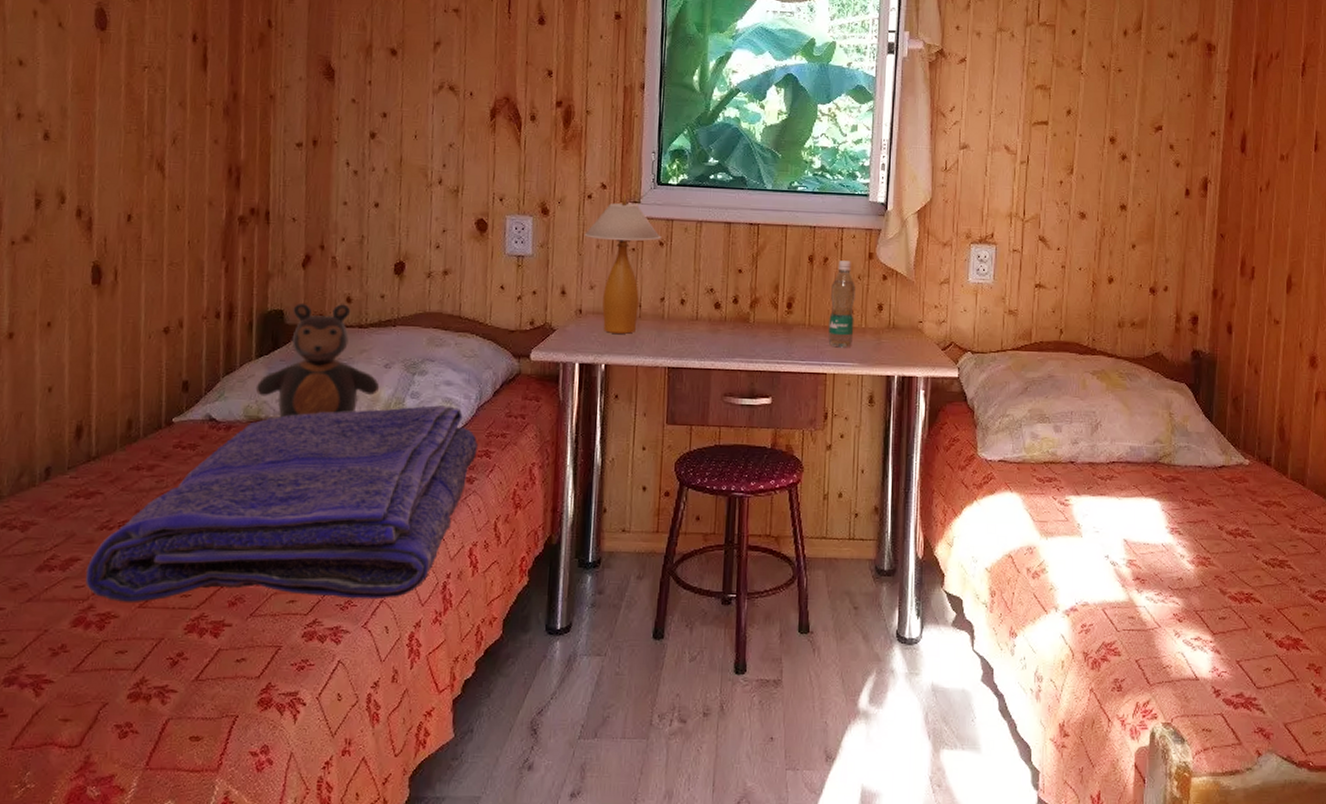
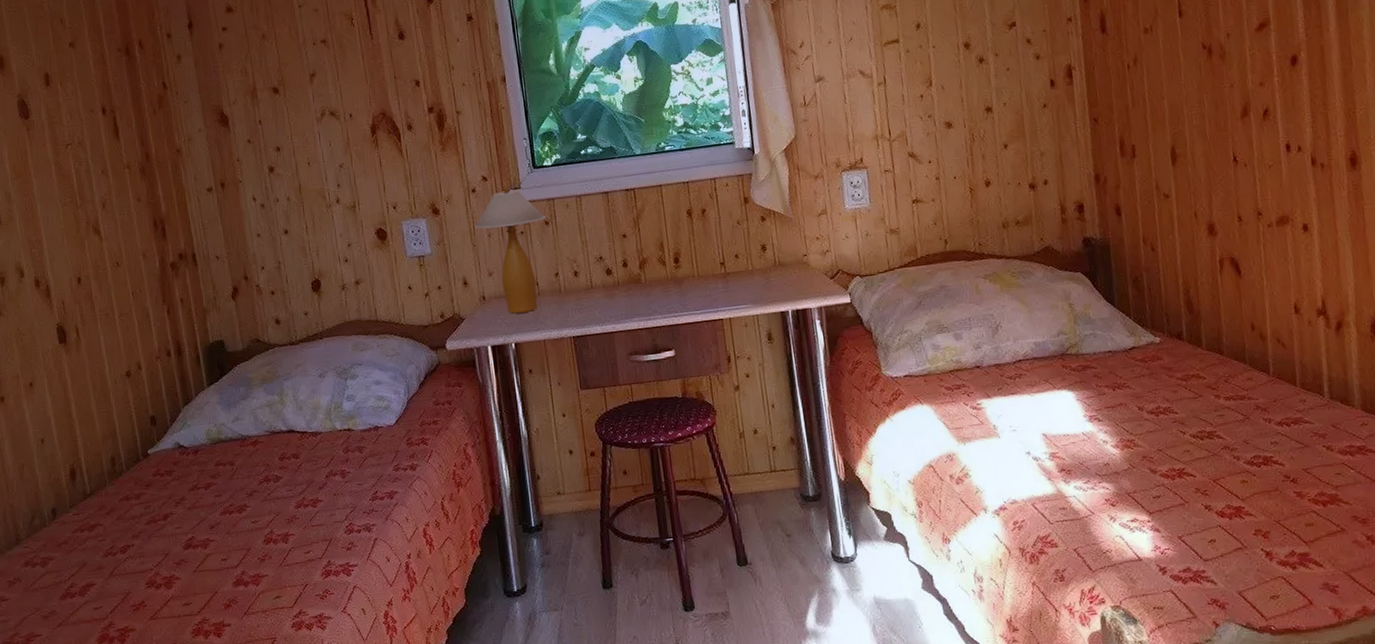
towel: present [85,405,479,604] -> none [101,403,415,618]
teddy bear: present [255,304,380,418] -> none [212,326,319,436]
bottle: present [828,260,856,348] -> none [713,208,743,294]

